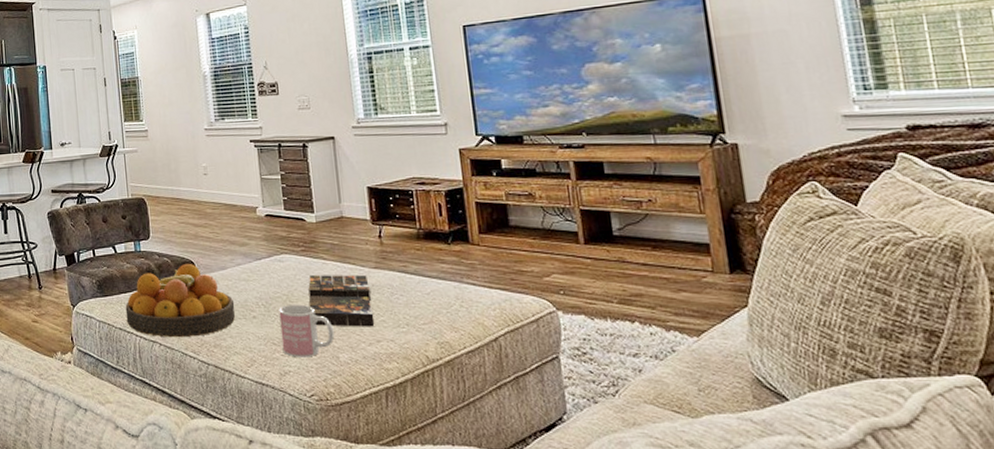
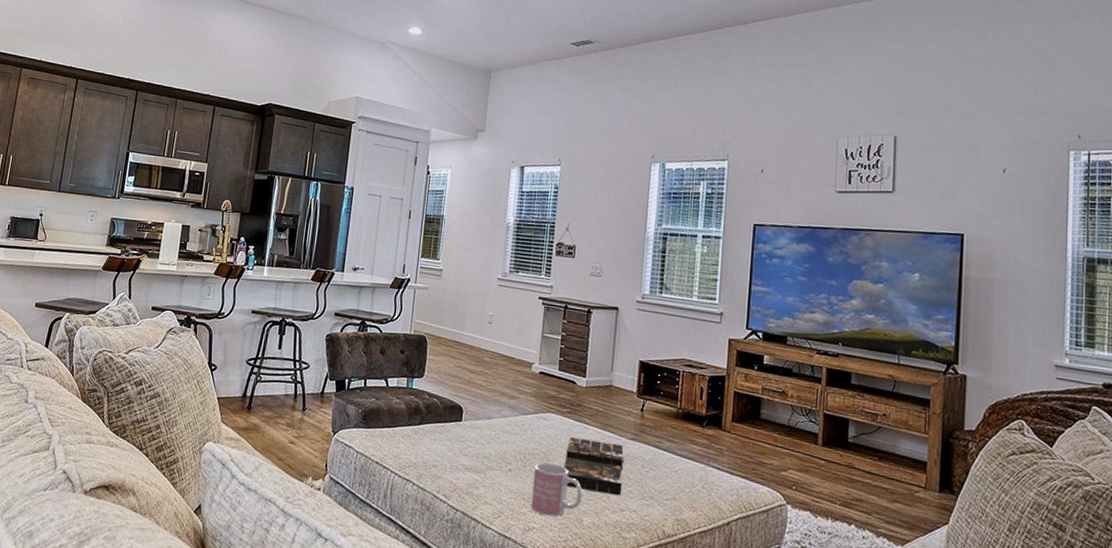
fruit bowl: present [125,263,235,338] -> none [384,407,494,481]

